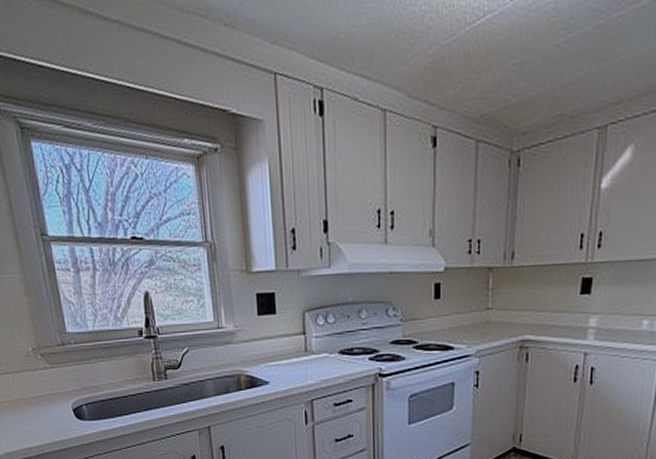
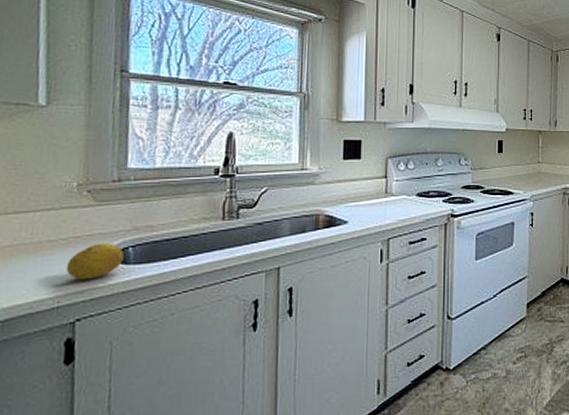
fruit: none [40,402,81,433] -> present [66,243,124,280]

